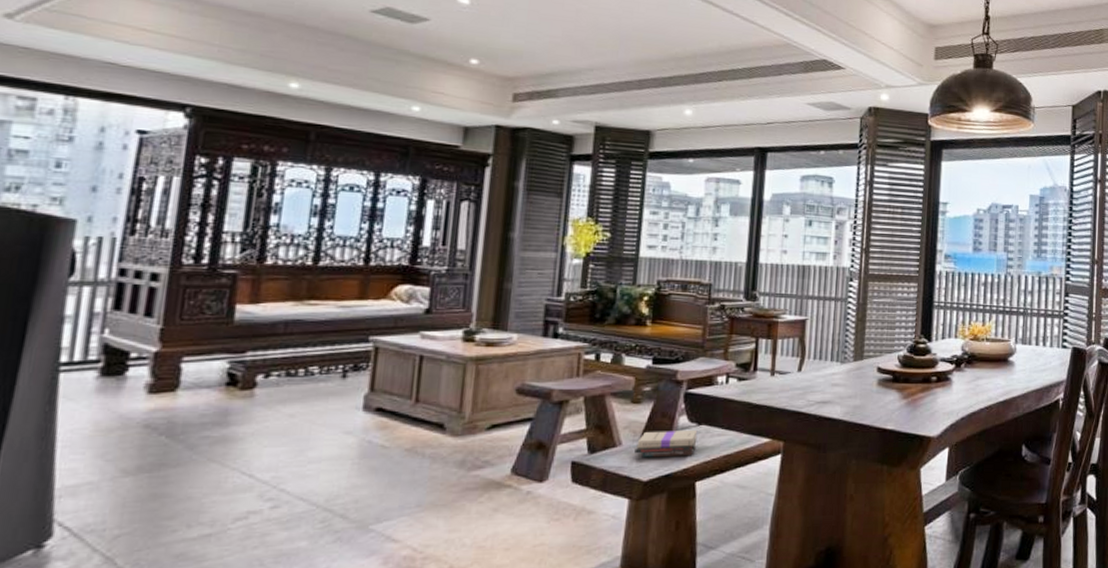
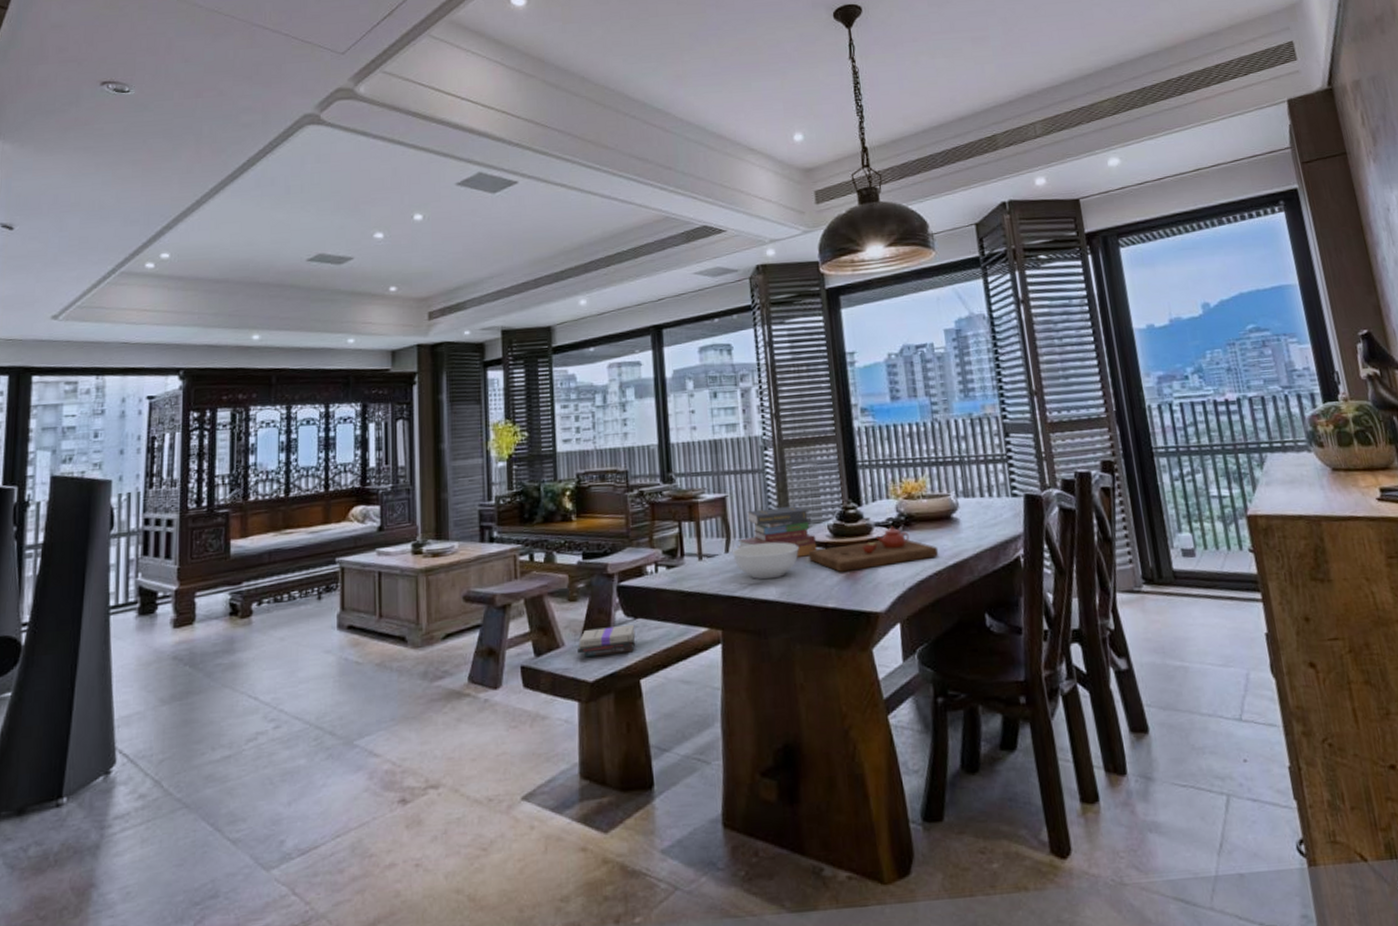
bowl: none [804,366,869,399] -> present [731,542,800,580]
books: none [811,335,886,382] -> present [738,506,817,557]
tea set: none [876,362,993,399] -> present [808,526,939,572]

